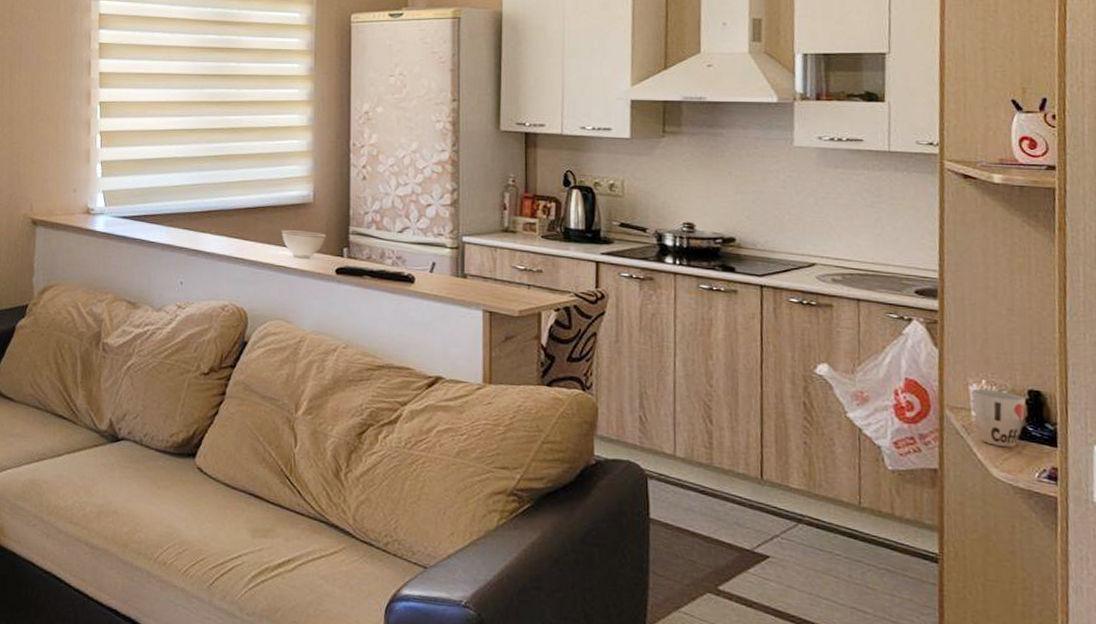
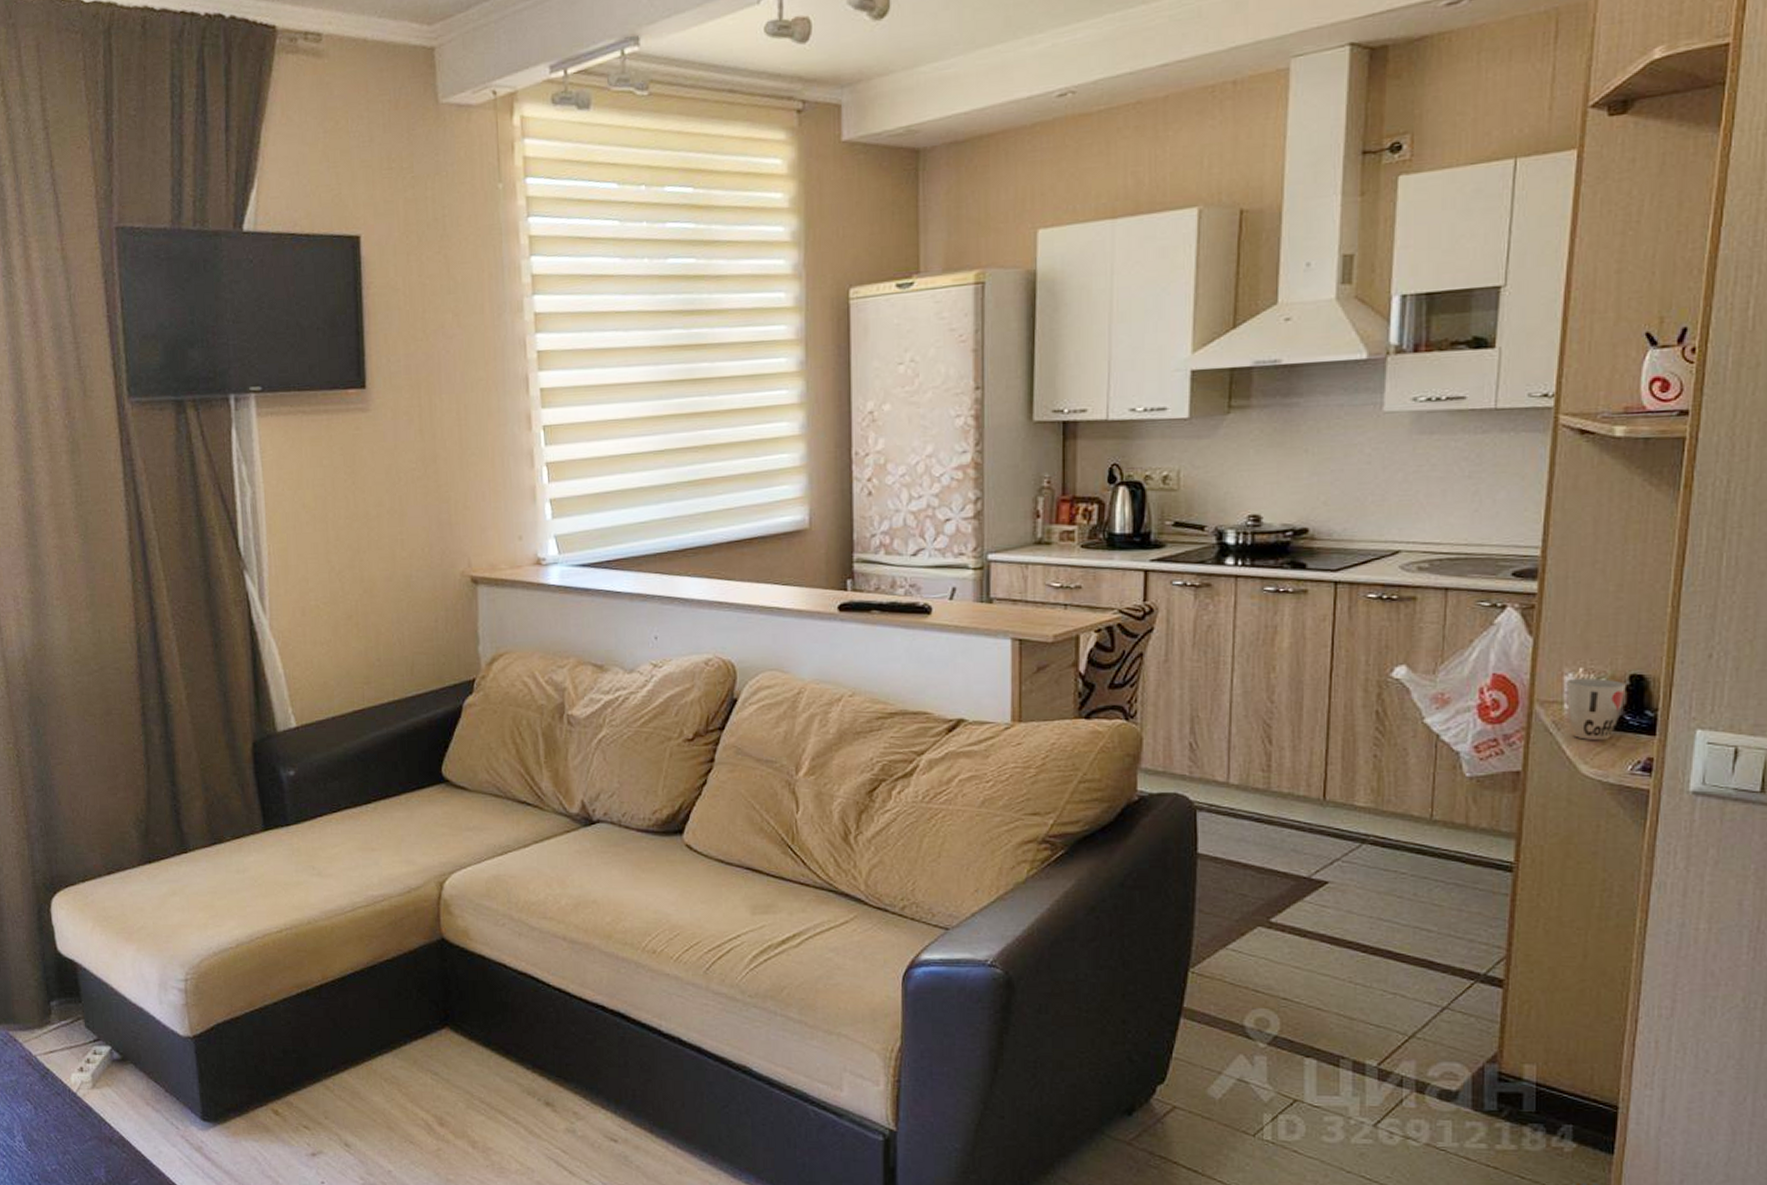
bowl: present [281,229,327,260] -> none [771,563,827,598]

